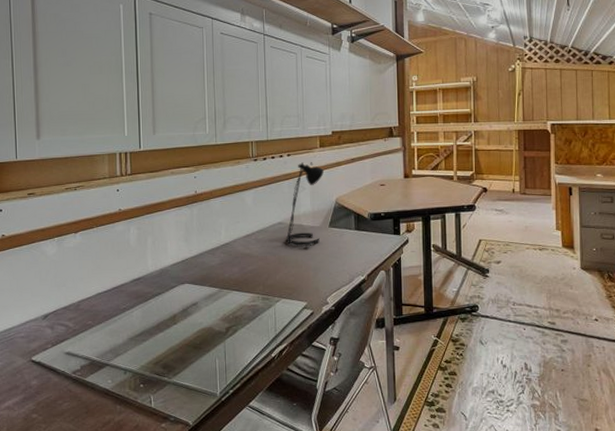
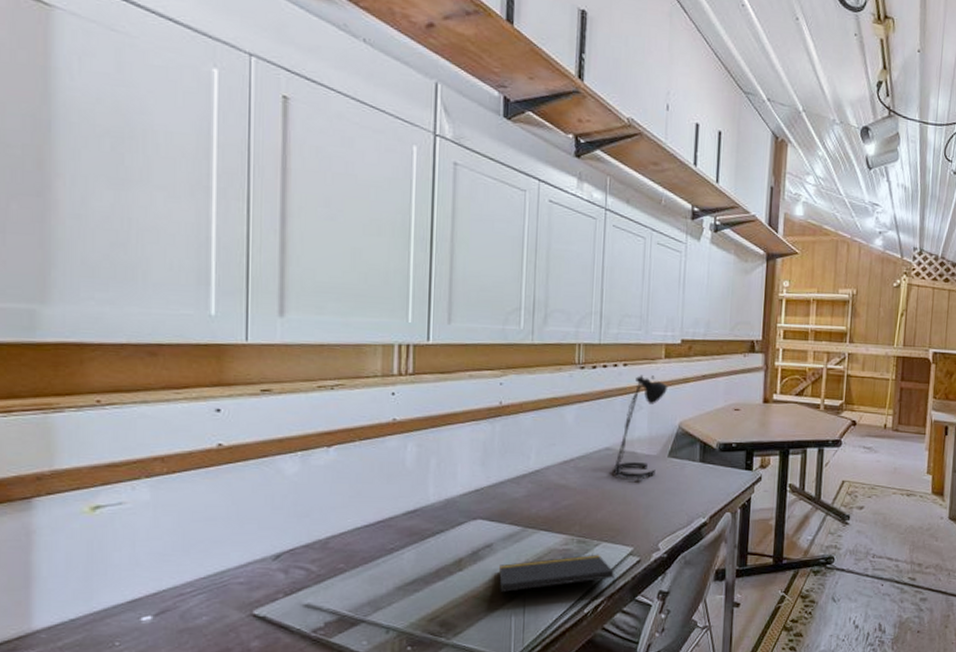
notepad: none [204,308,296,340] -> present [499,554,616,592]

